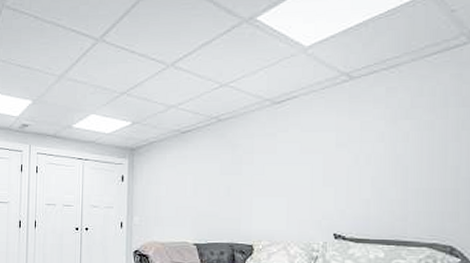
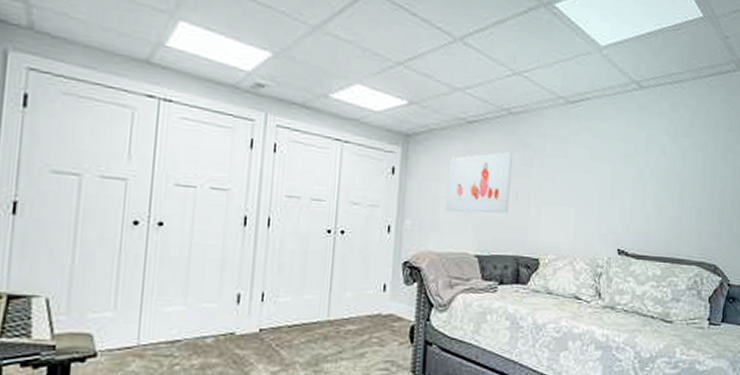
wall art: none [167,154,225,209] -> present [446,152,514,214]

